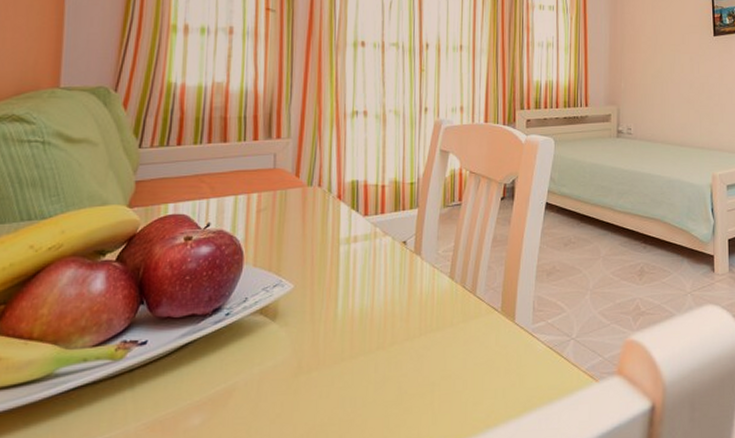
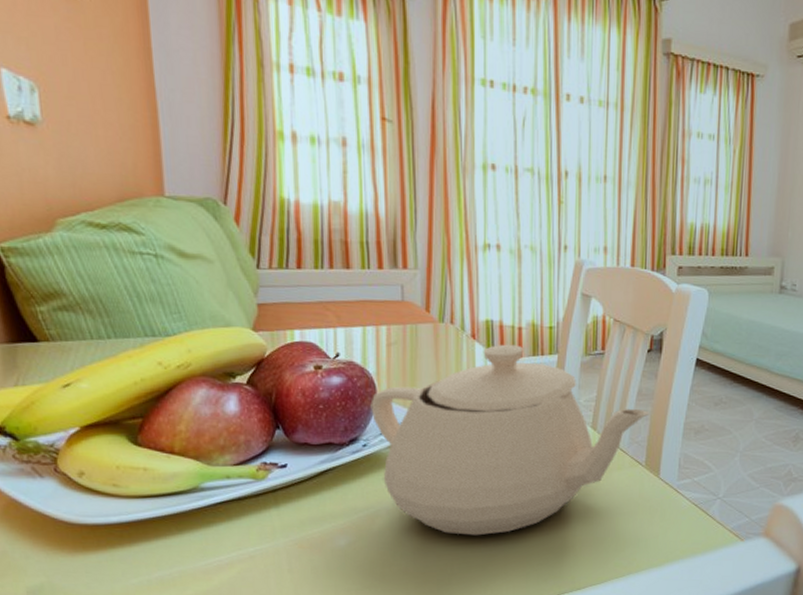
teapot: none [236,202,505,401] -> present [370,344,650,536]

